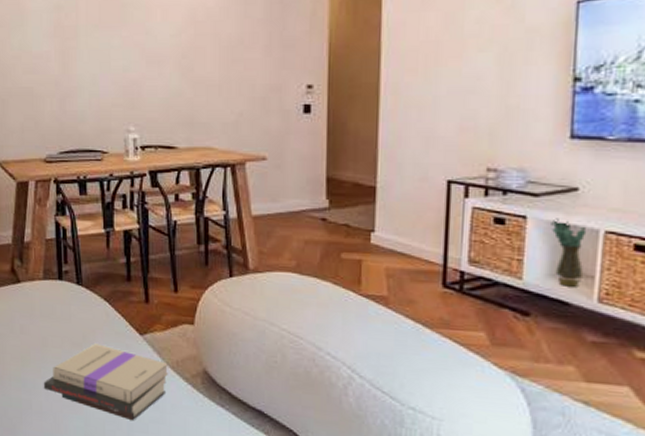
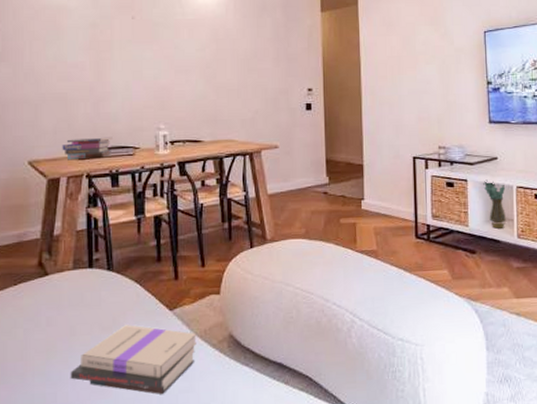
books: none [30,138,80,163] -> present [62,137,113,160]

